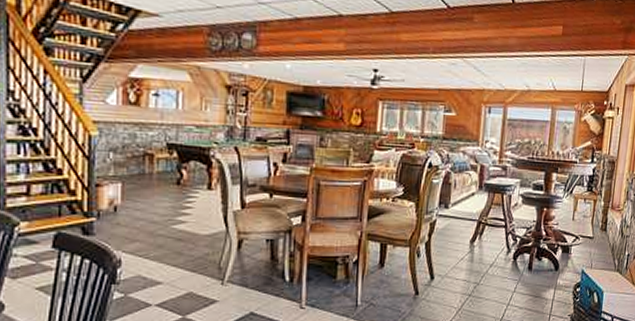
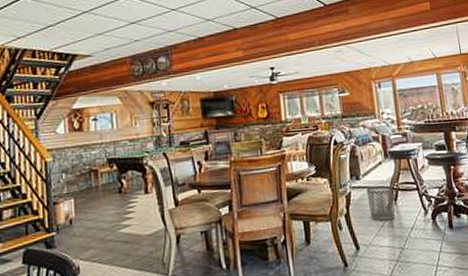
waste bin: none [452,218,481,254] -> present [366,185,395,221]

